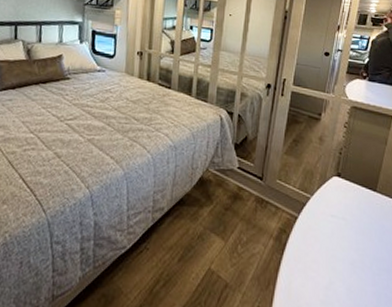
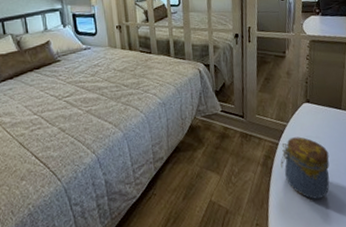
jar: none [296,213,354,292] -> present [280,137,330,199]

